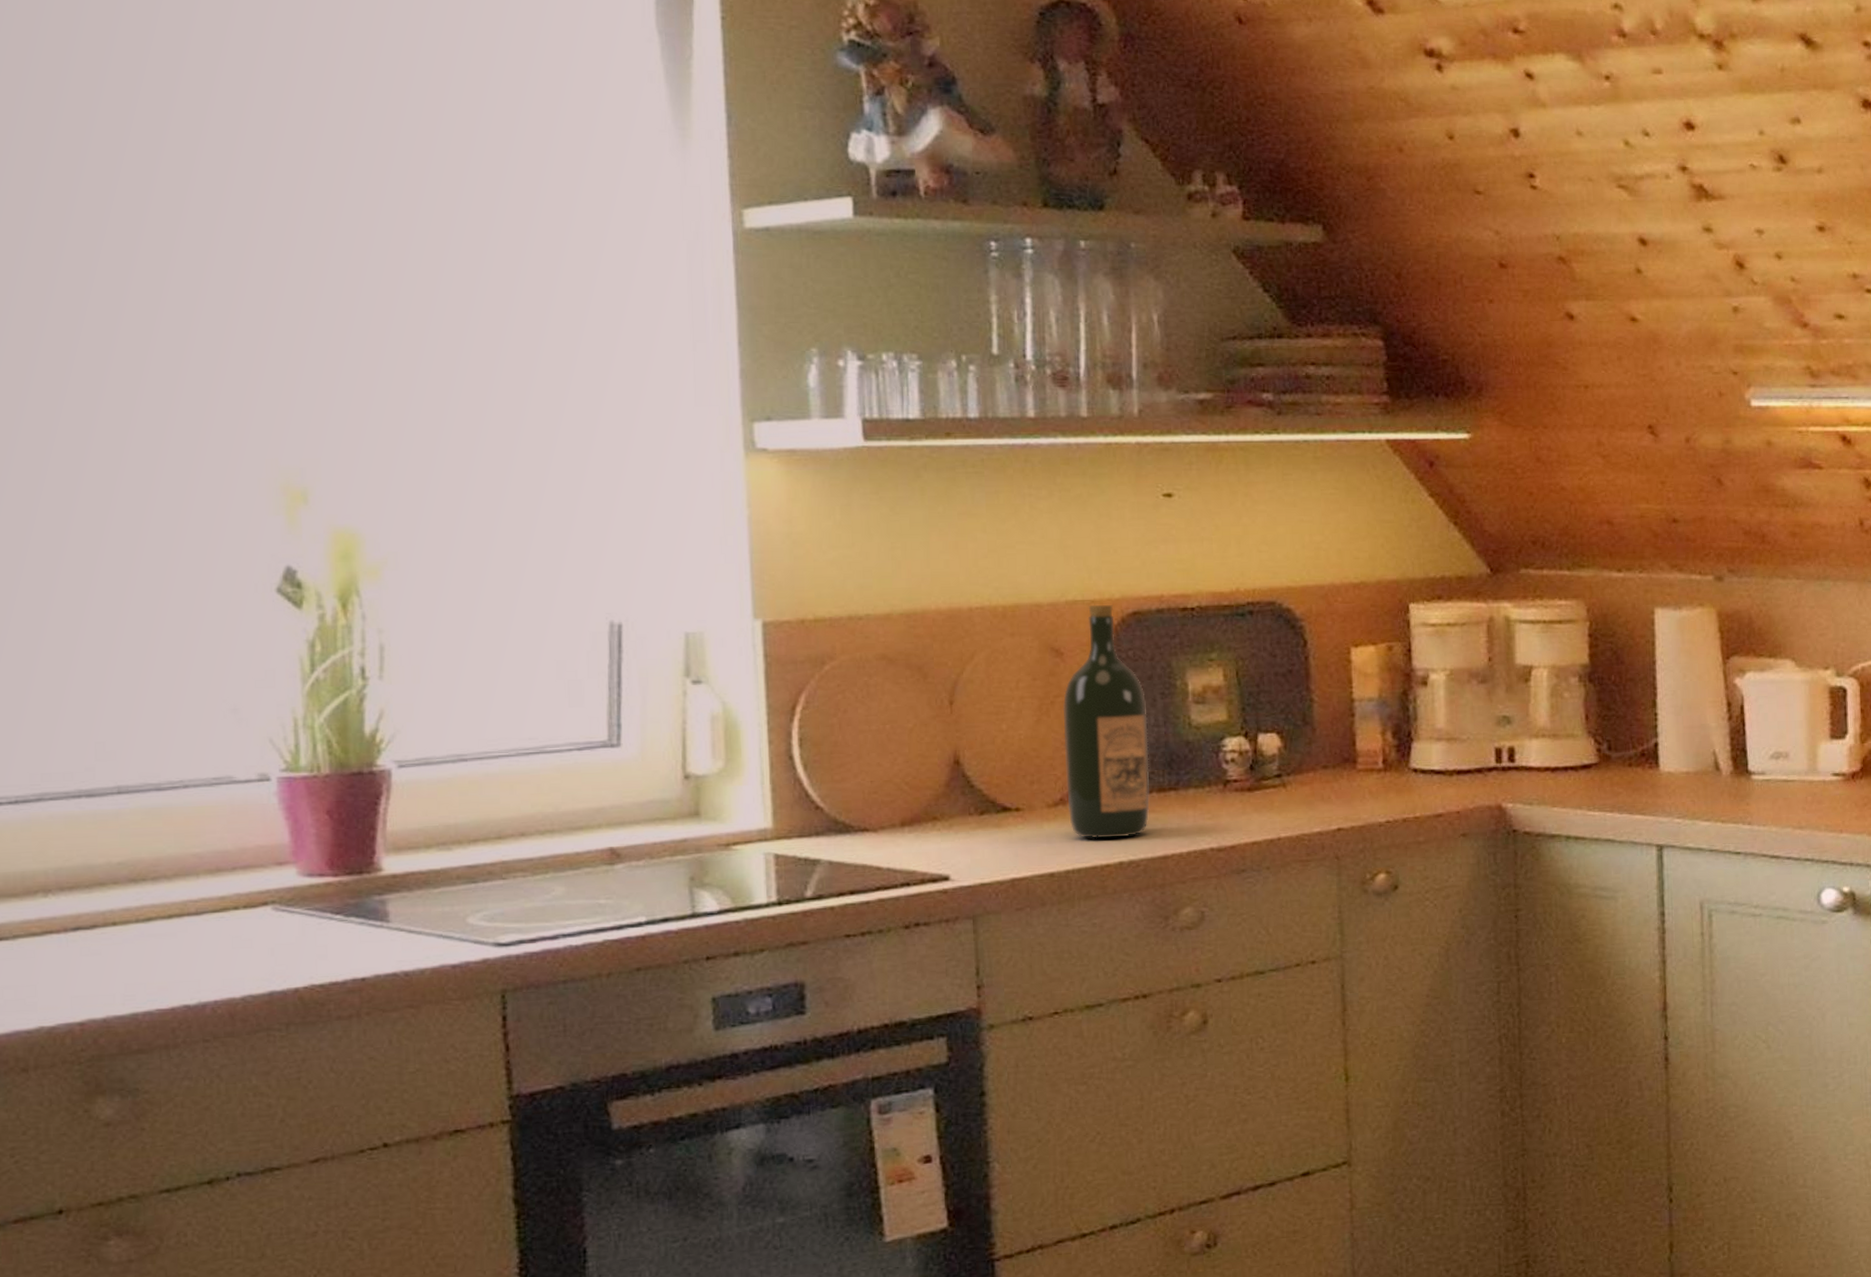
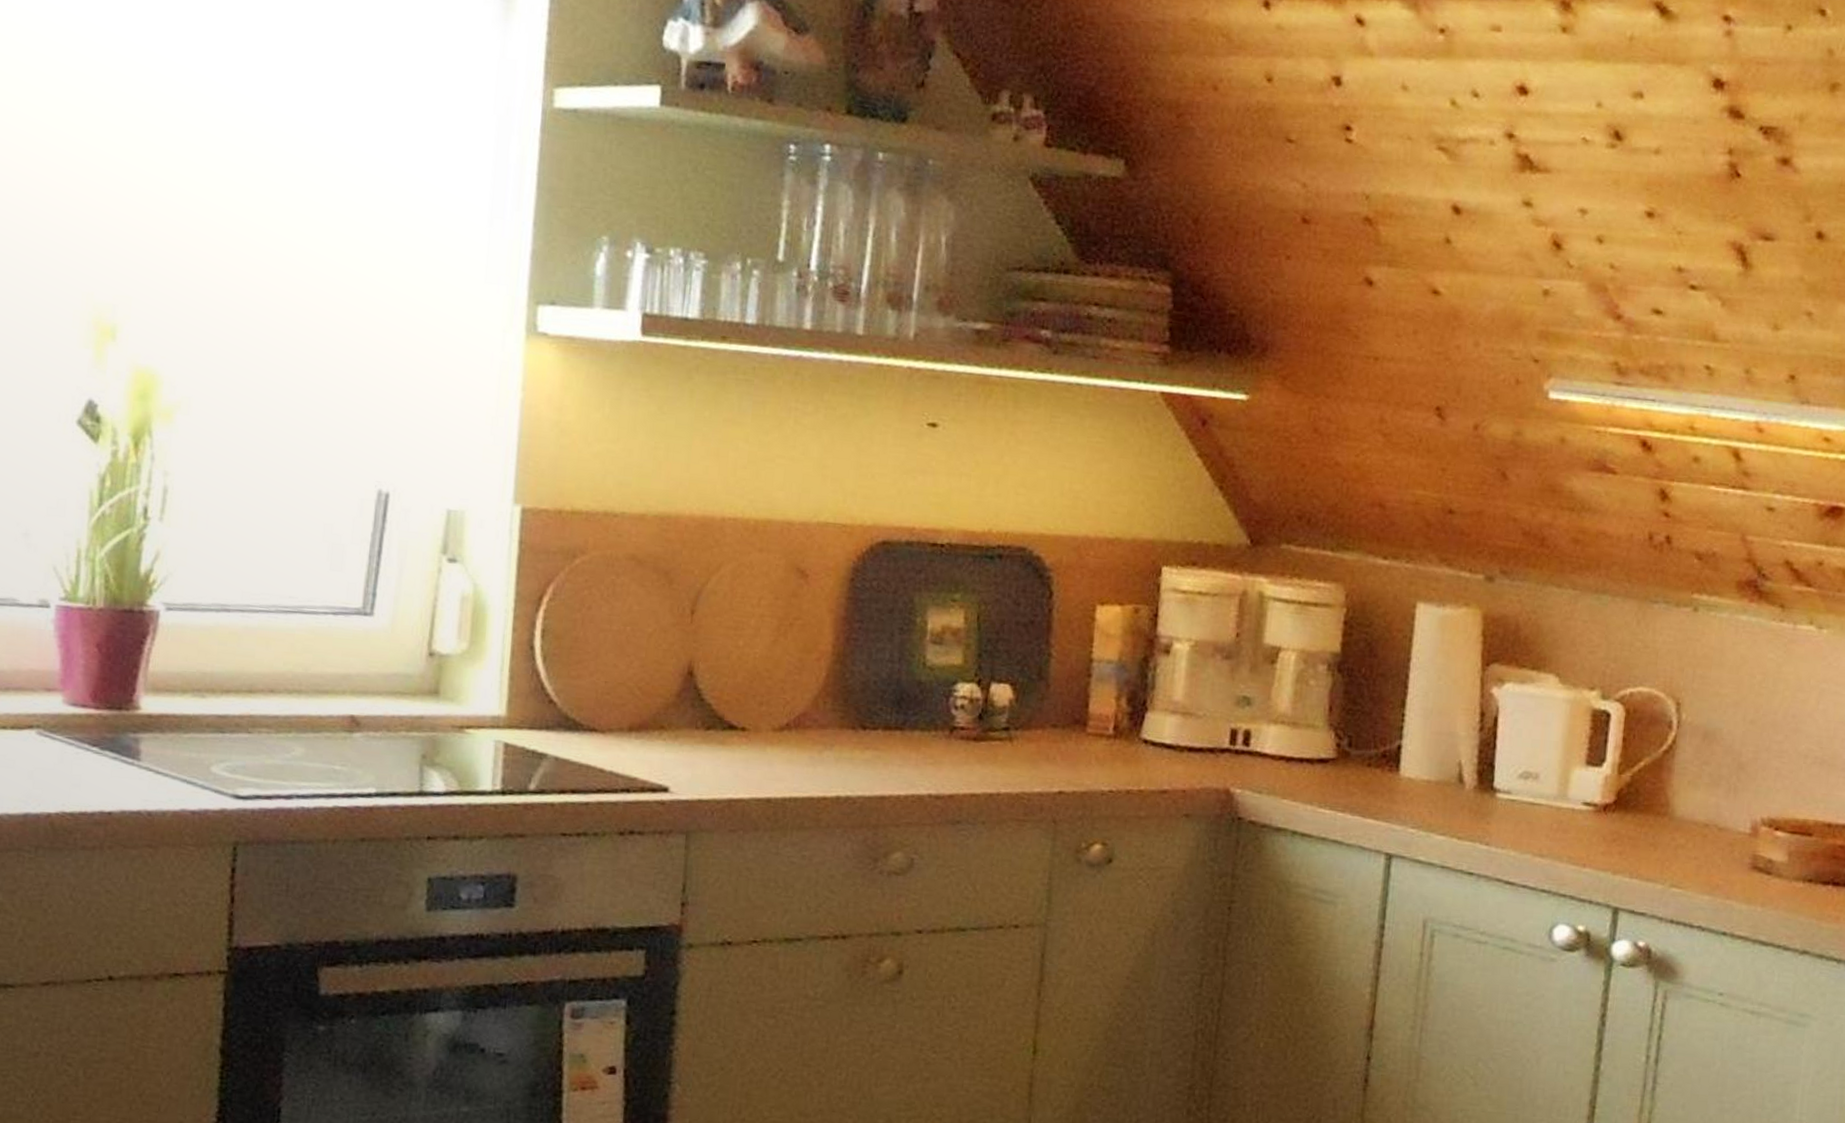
wine bottle: present [1062,605,1150,839] -> none [792,530,884,772]

